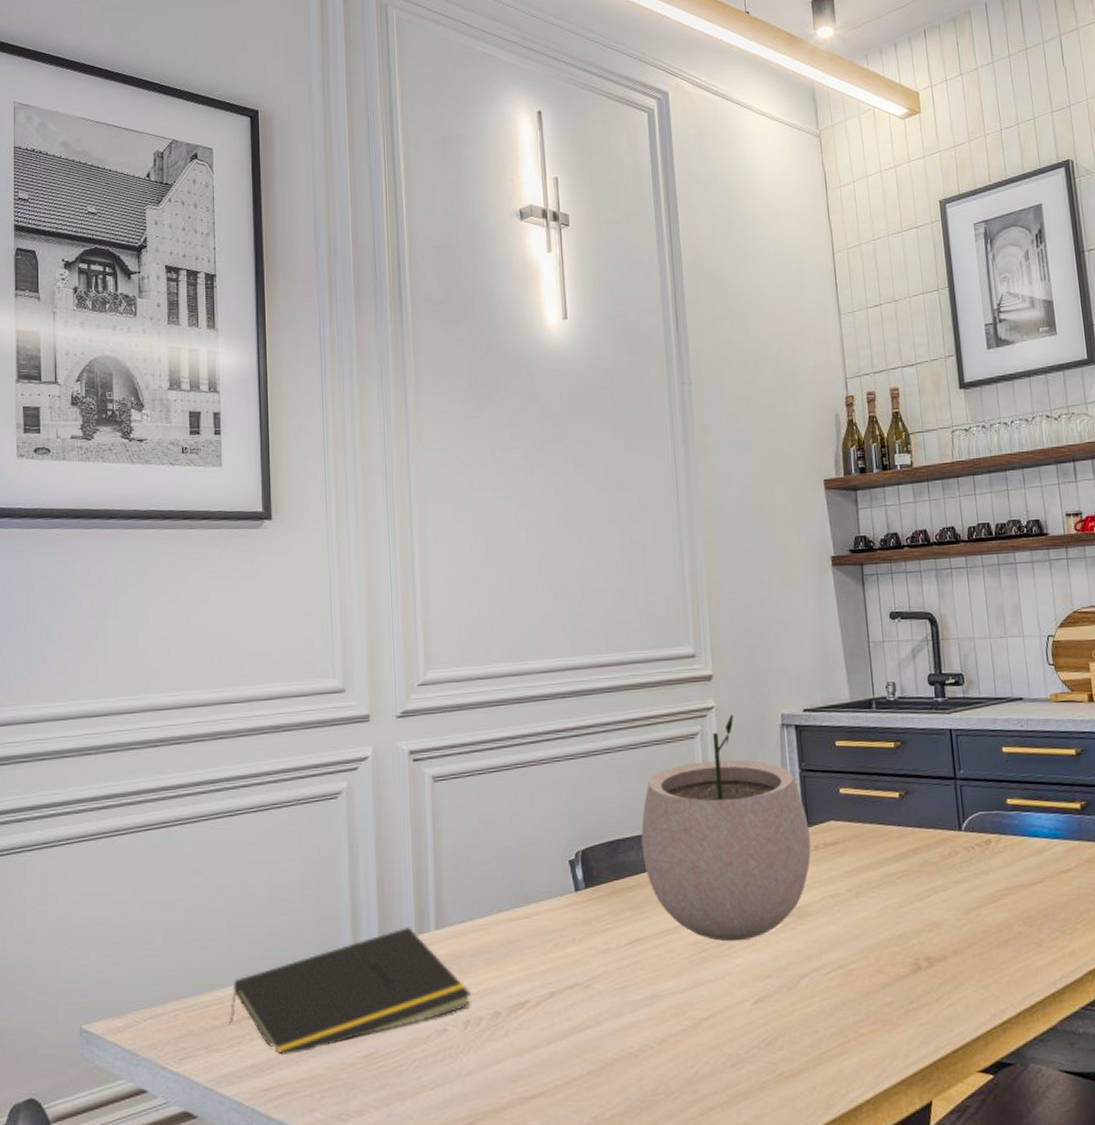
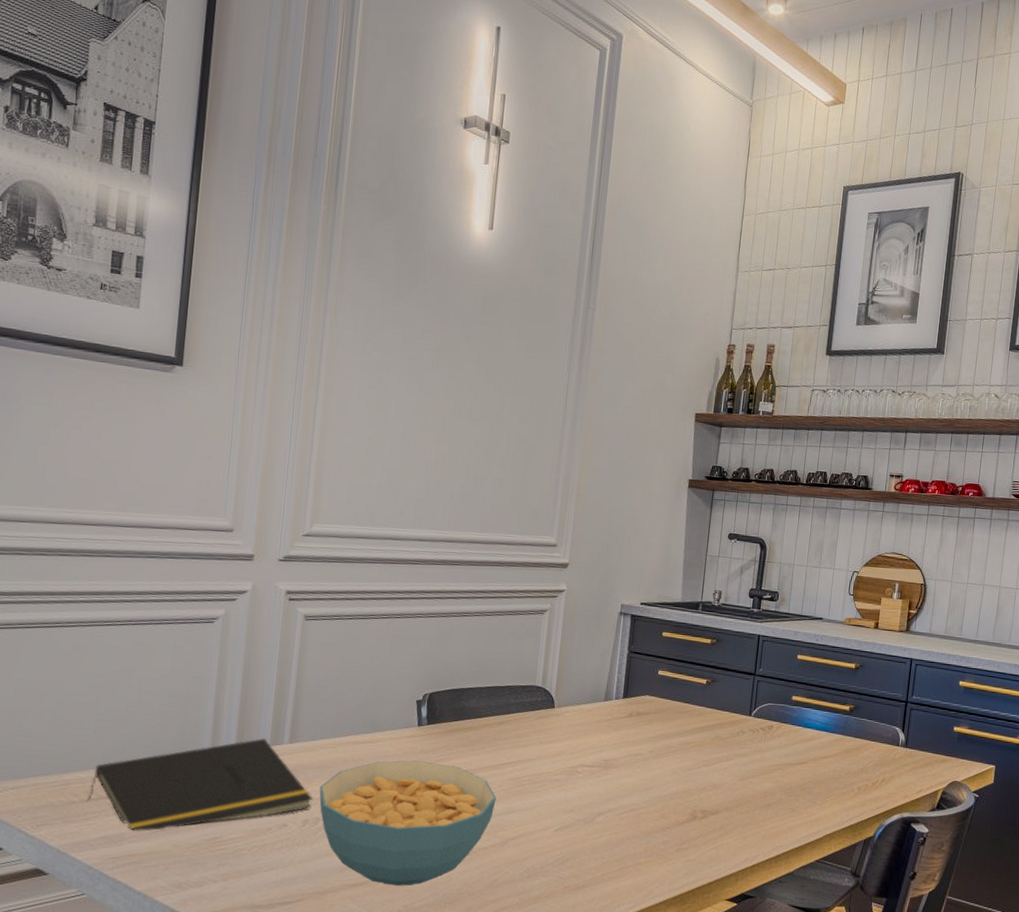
cereal bowl: none [477,933,679,1093] -> present [319,760,496,886]
plant pot: present [641,714,811,942] -> none [482,598,628,781]

